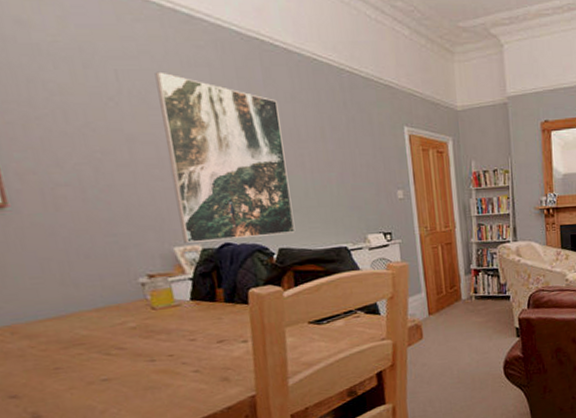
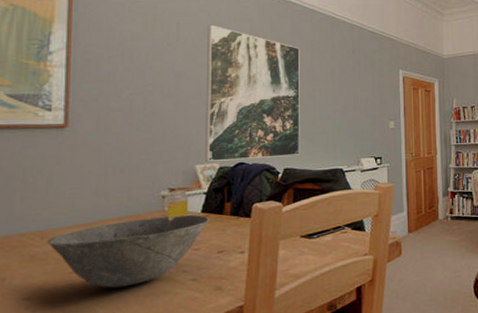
bowl: none [19,303,201,383] -> present [47,215,209,288]

